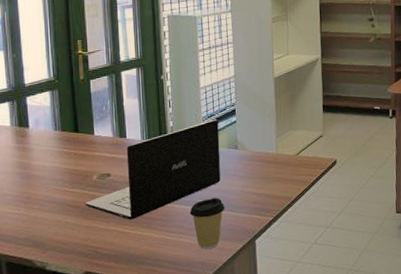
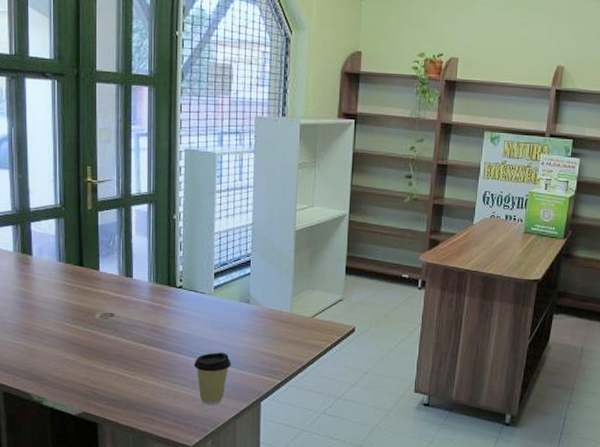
laptop: present [85,119,221,220] -> none [86,268,231,365]

